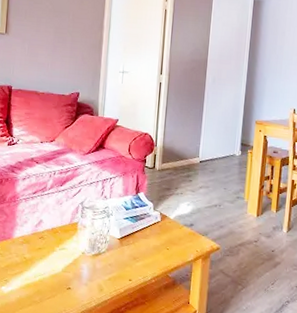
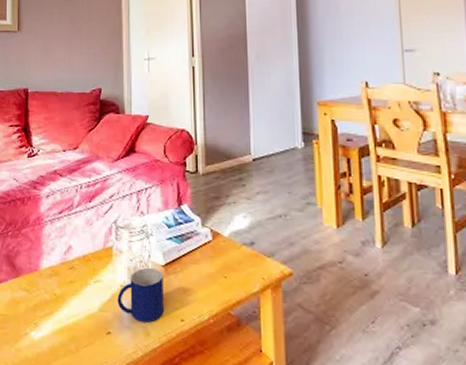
mug: none [78,239,118,281] -> present [117,267,164,323]

